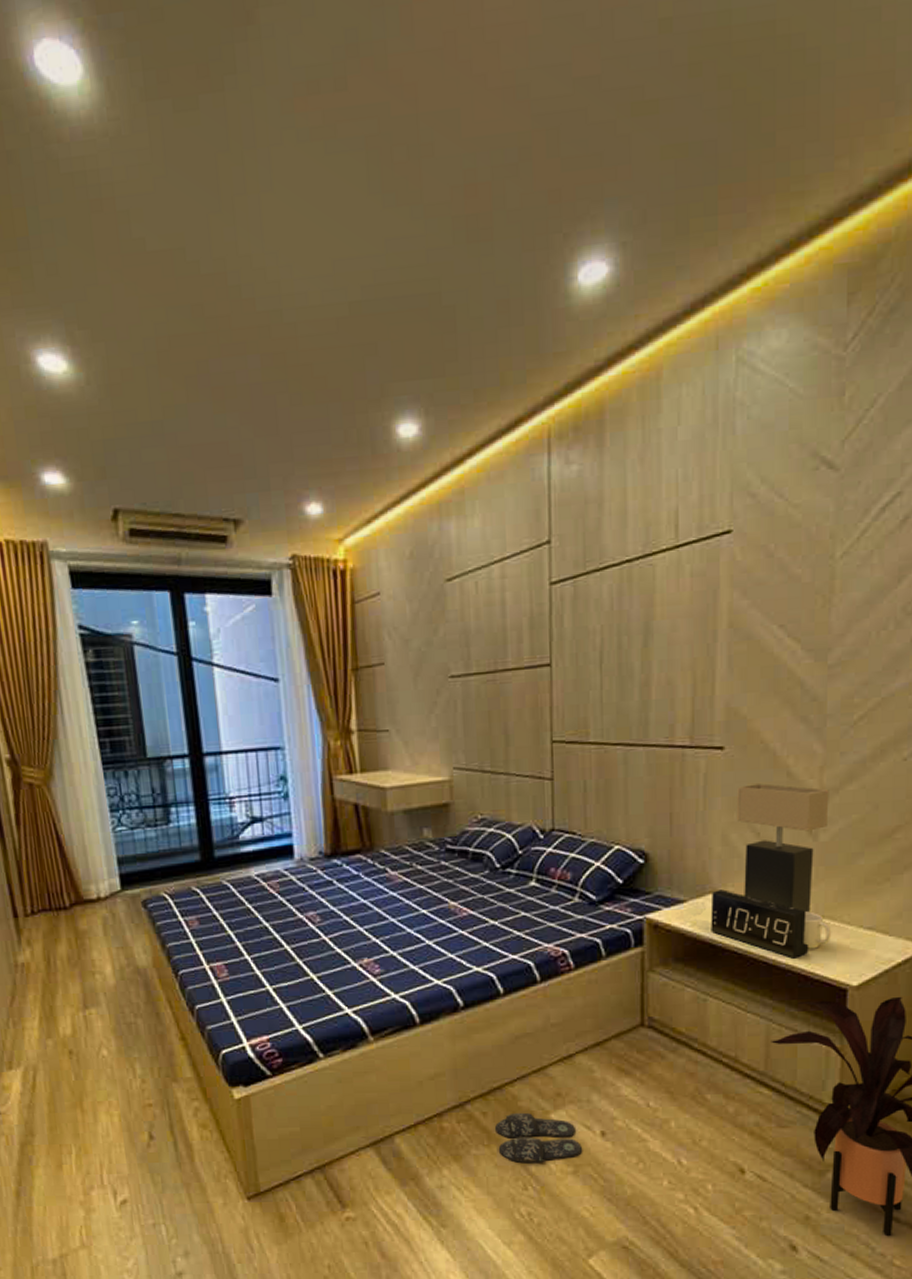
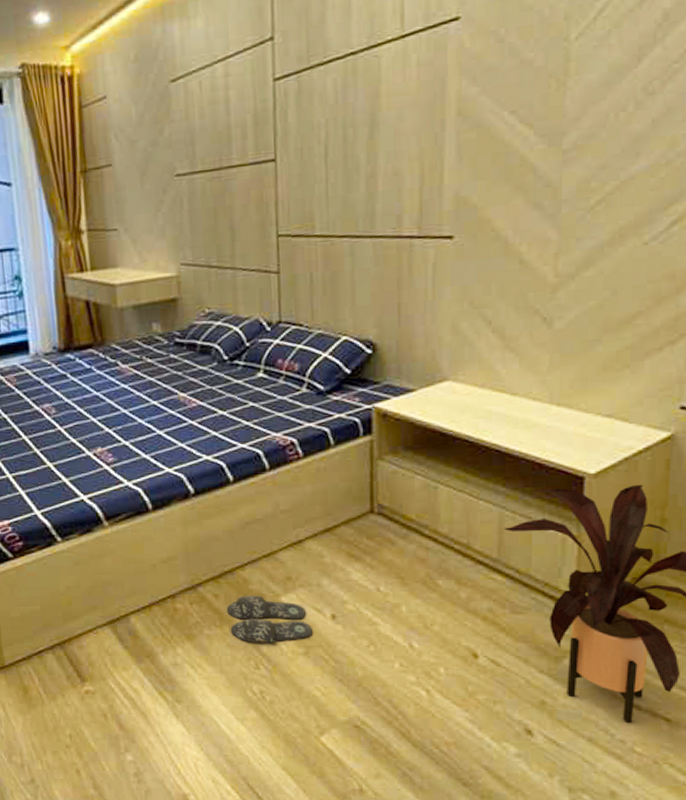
alarm clock: present [710,889,809,959] -> none [441,378,544,447]
table lamp: present [736,783,829,913] -> none [466,271,565,401]
mug: present [803,911,832,949] -> none [537,399,568,437]

